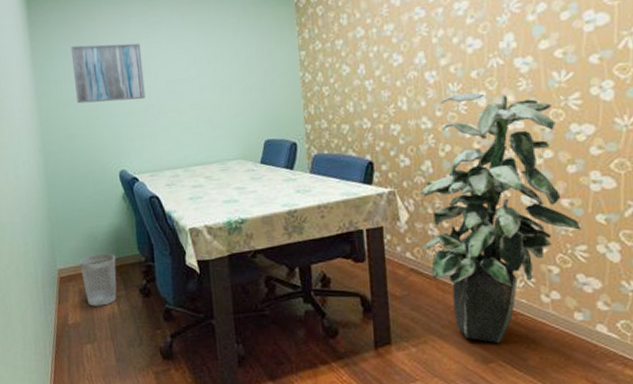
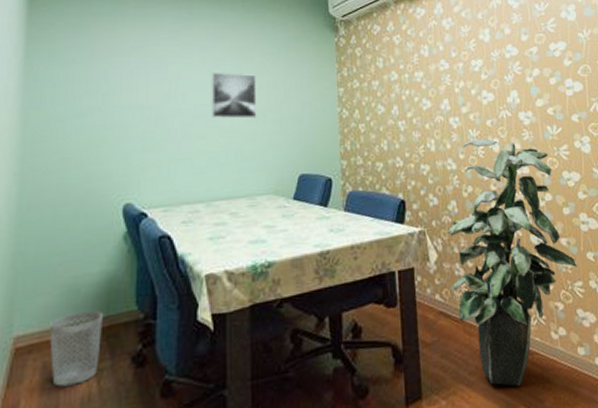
wall art: present [70,43,146,104] -> none [78,56,168,123]
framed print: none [177,46,222,92] -> present [211,72,257,119]

